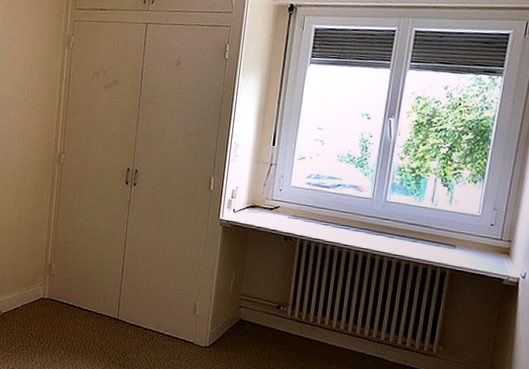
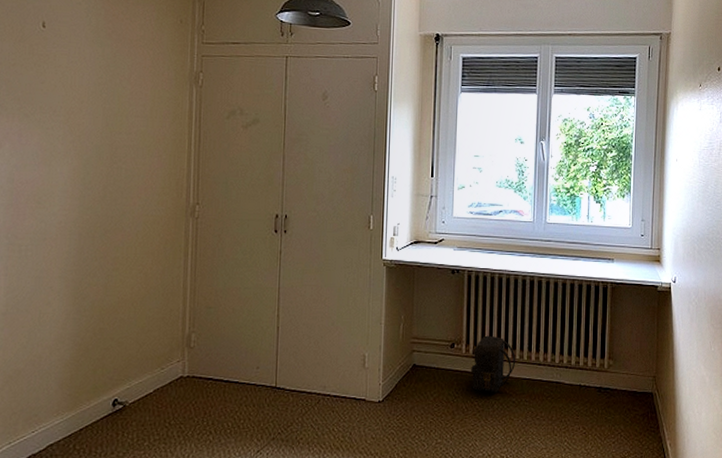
backpack: none [294,302,340,358] -> present [471,335,516,393]

